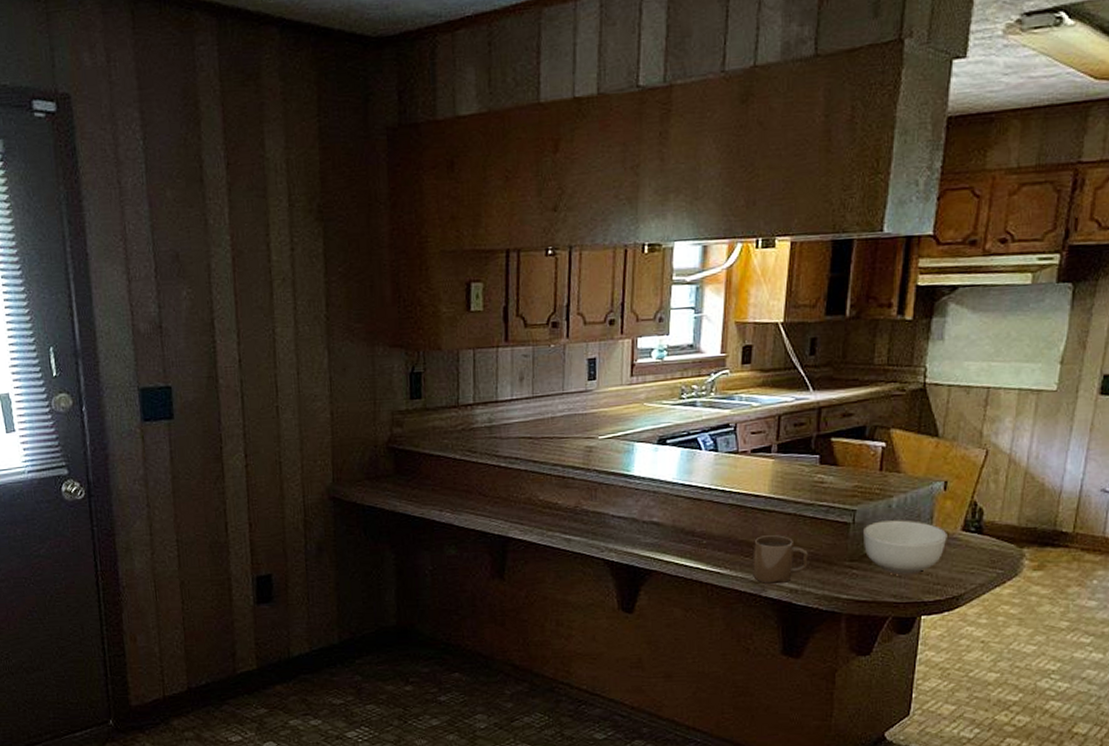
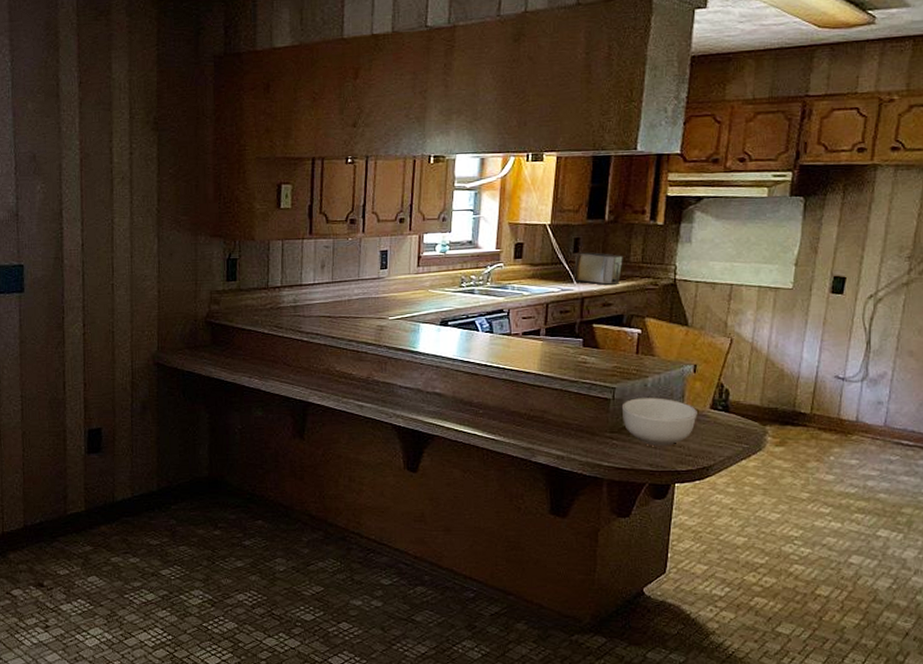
mug: present [752,535,808,585] -> none [523,407,573,451]
toaster: none [809,354,866,393] -> present [573,252,623,286]

